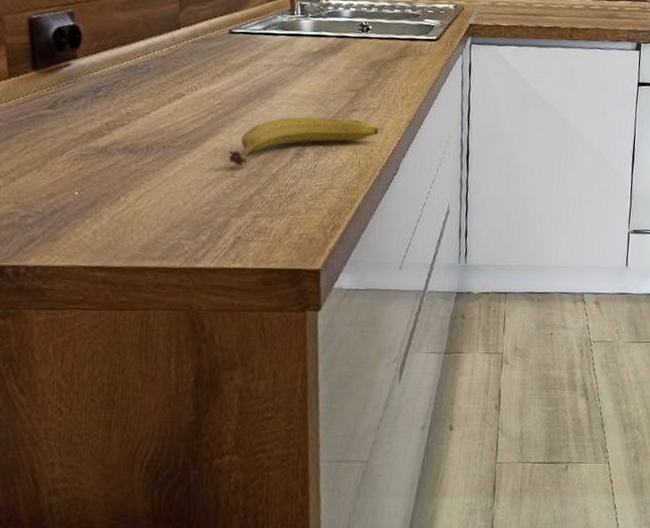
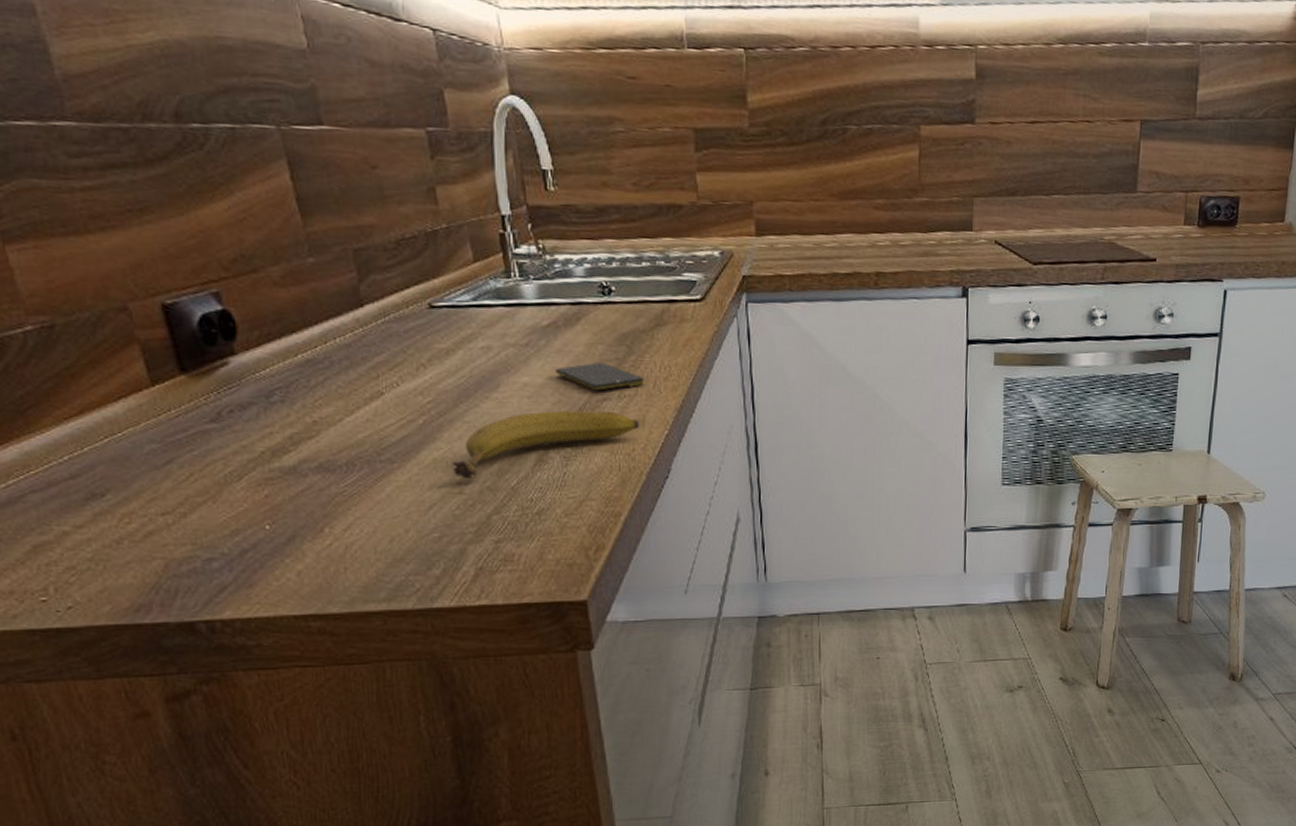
smartphone: none [318,81,386,103] -> present [554,361,644,391]

